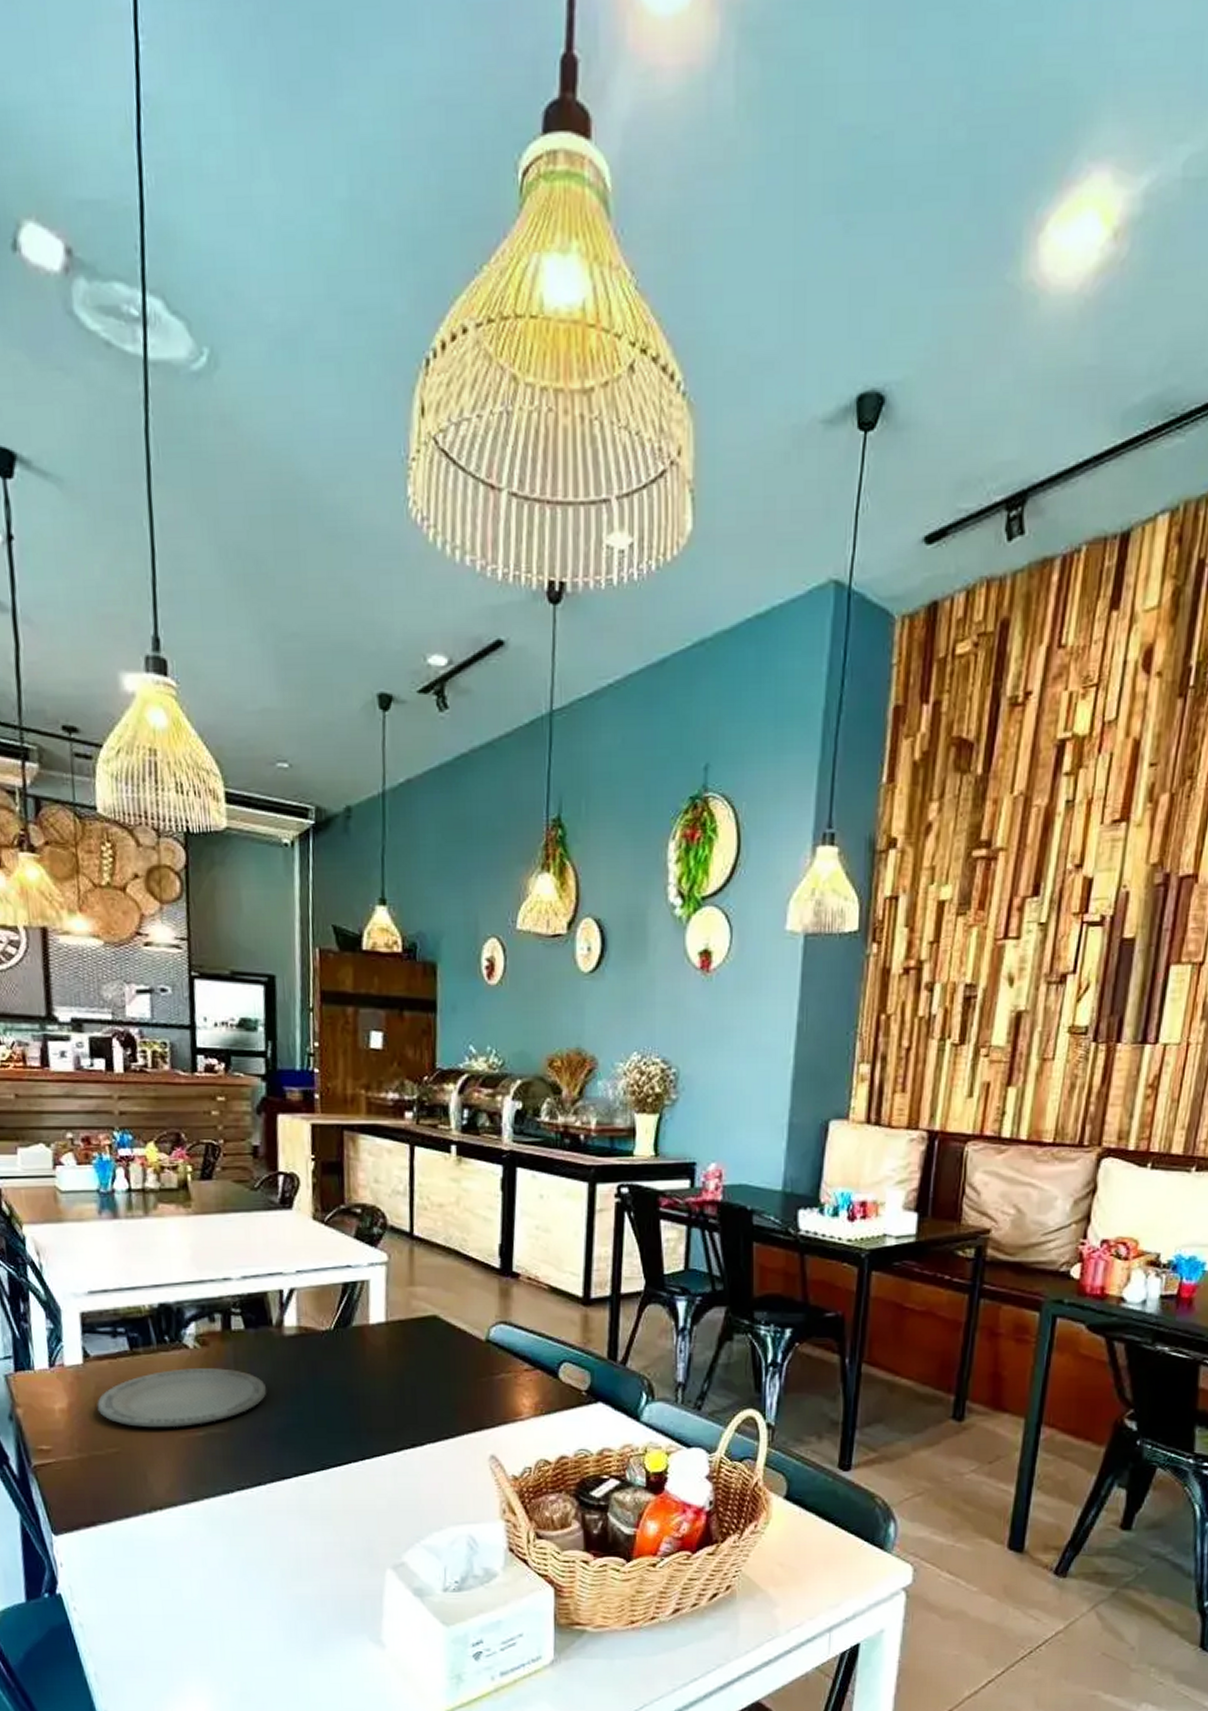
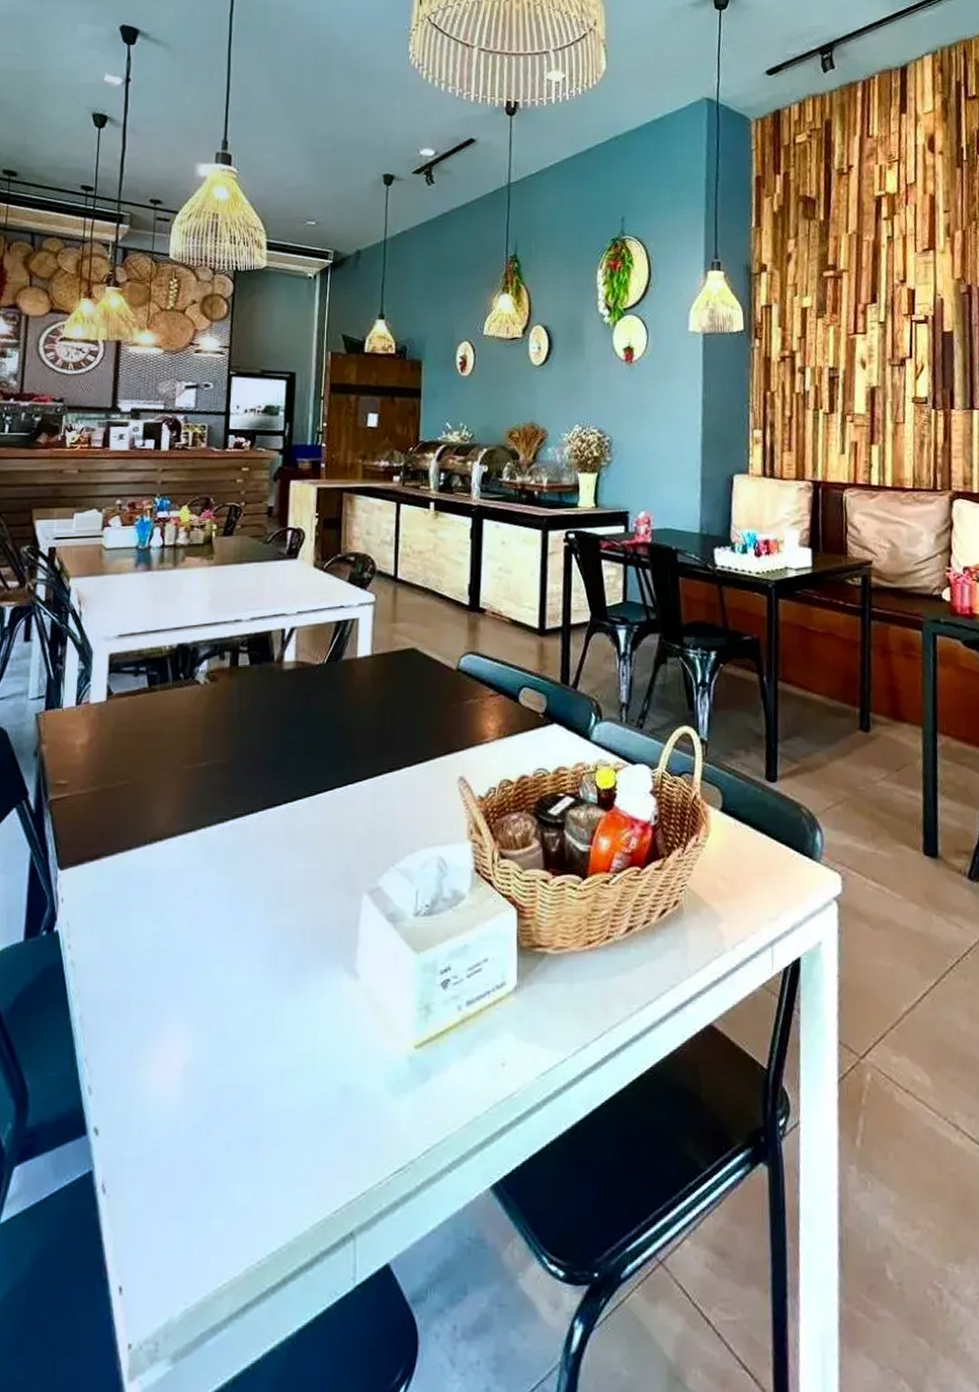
plate: present [97,1368,267,1428] -> none [114,701,265,760]

